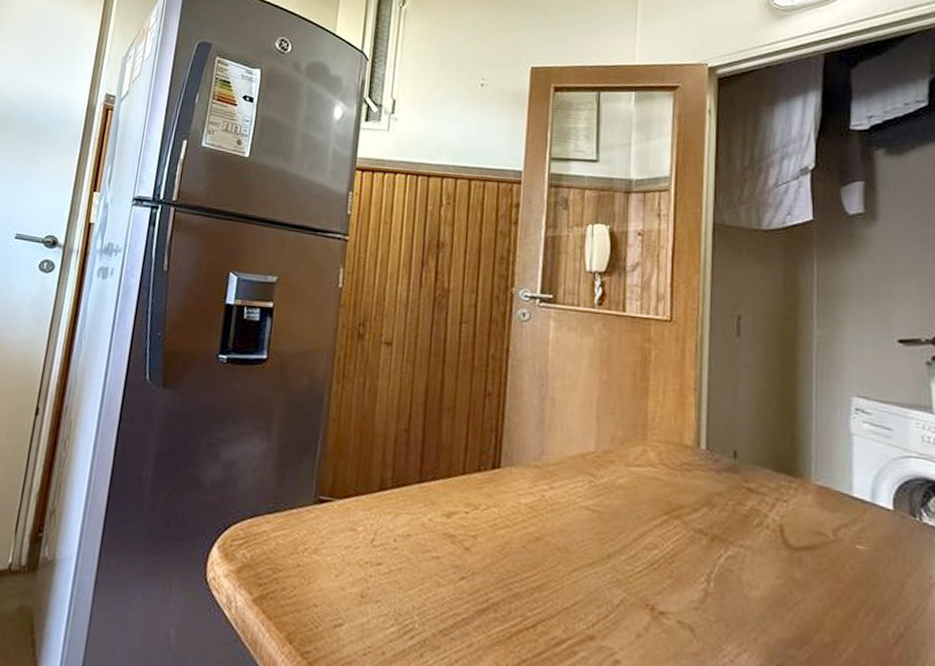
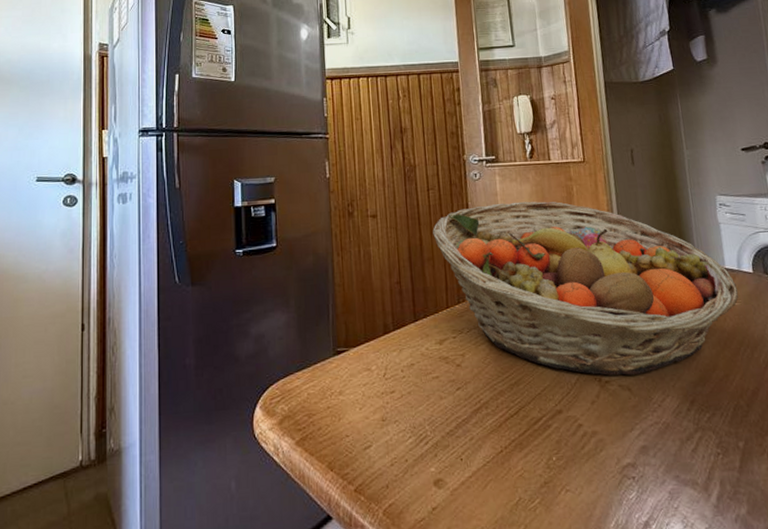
fruit basket: none [459,354,867,613] -> present [433,201,738,376]

